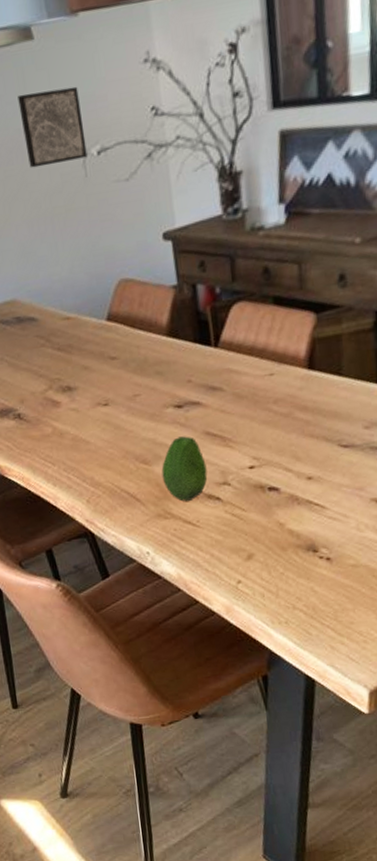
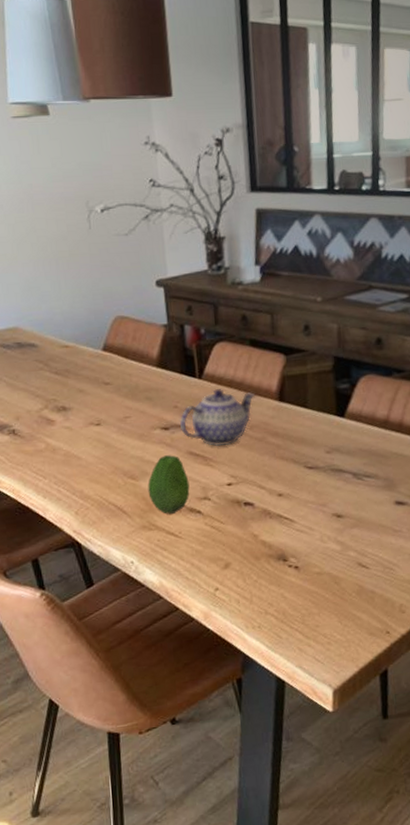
wall art: present [17,86,88,168] -> none [32,156,92,217]
teapot: none [193,358,281,425] -> present [179,389,256,447]

